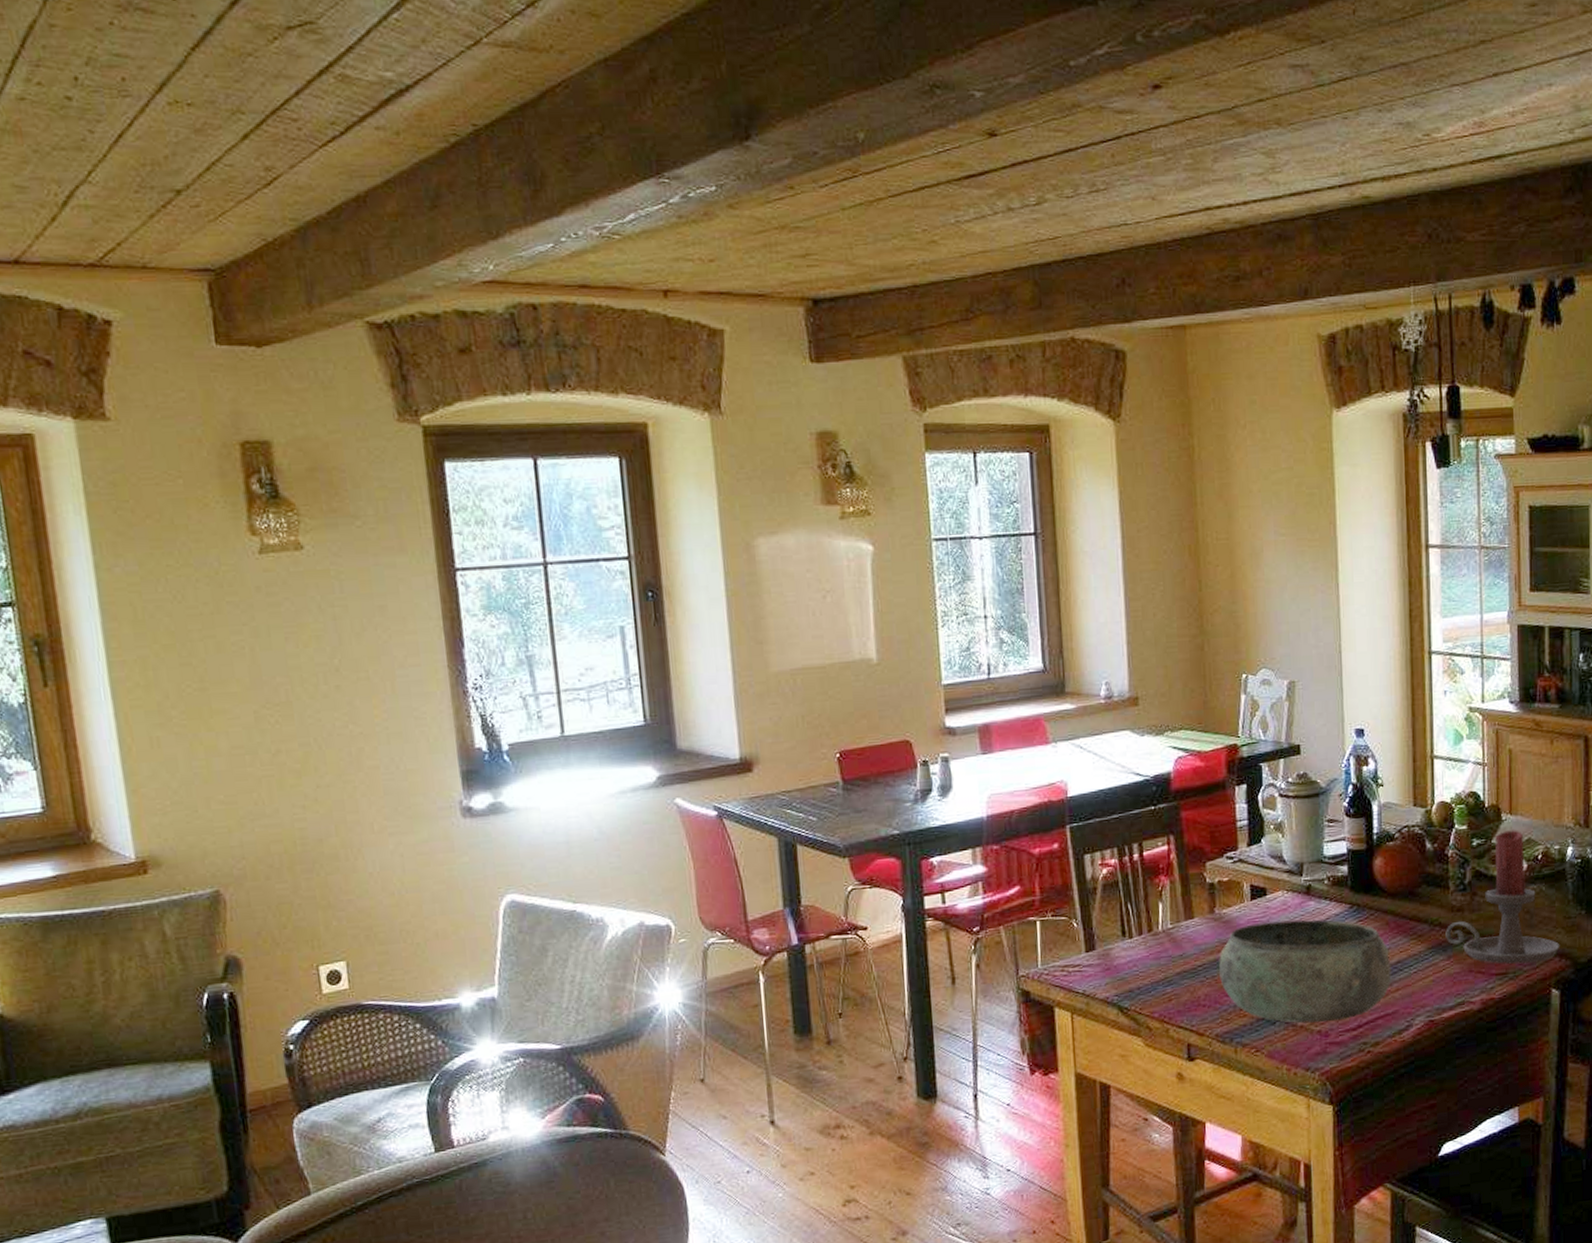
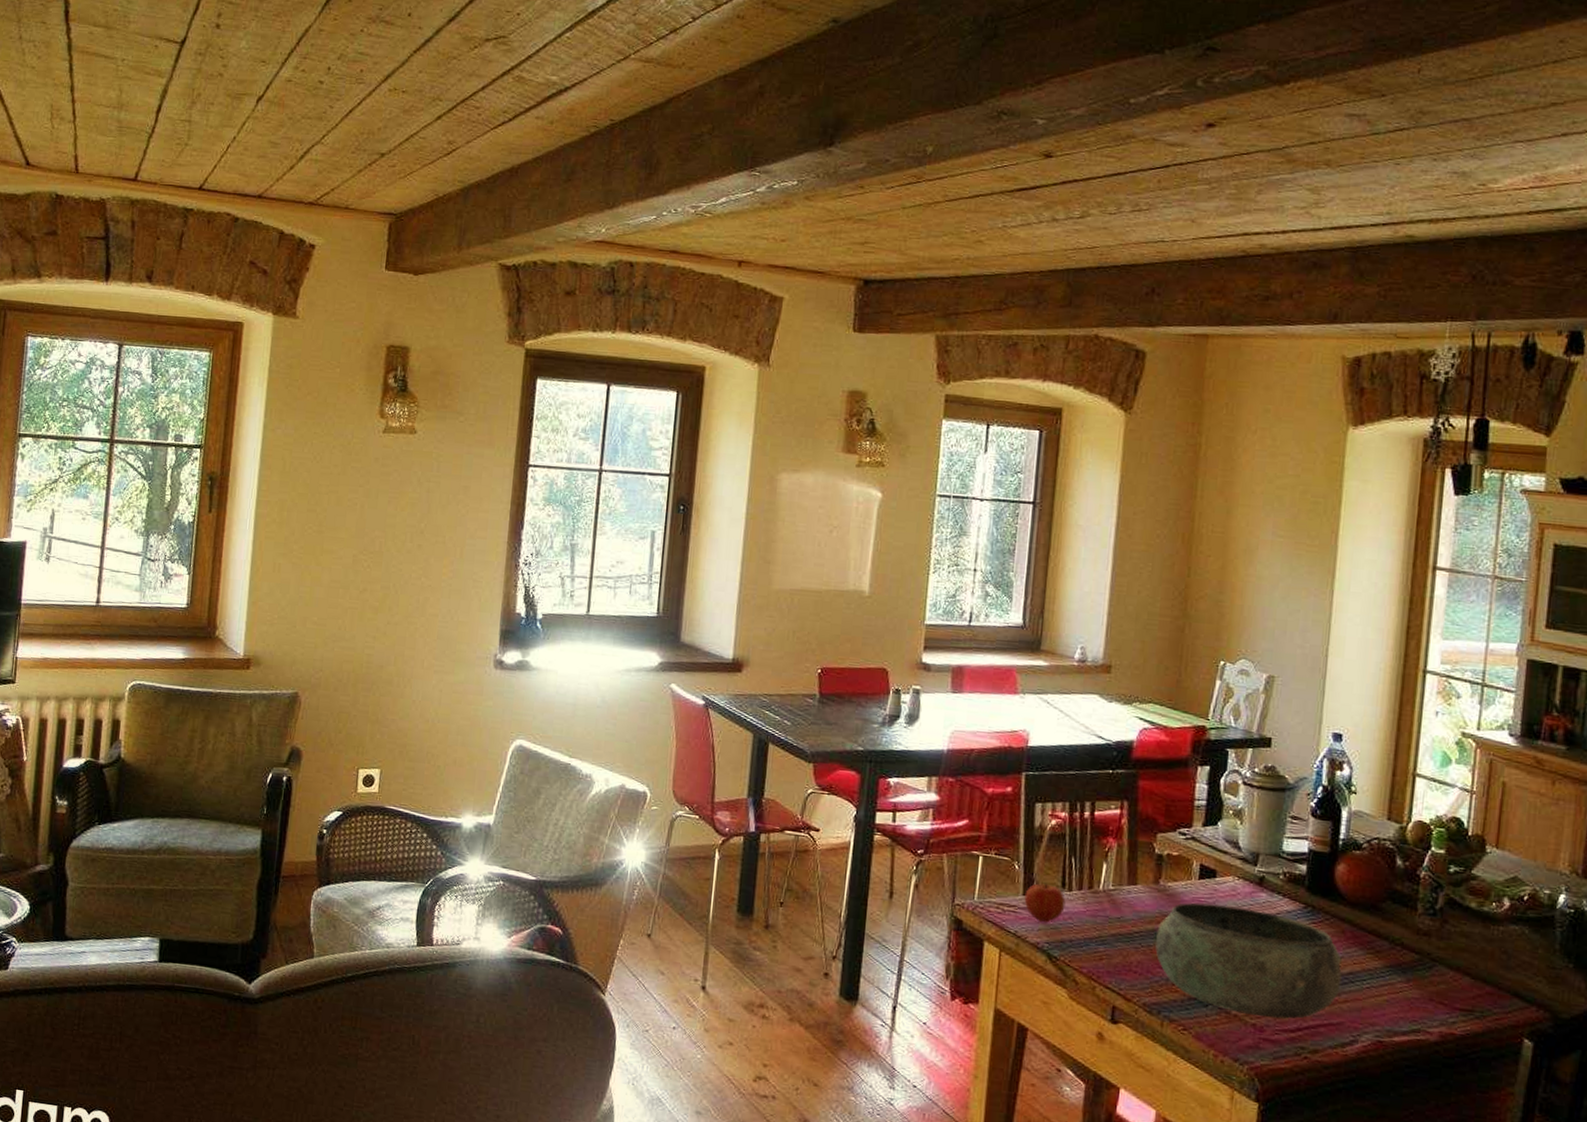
apple: none [1087,935,1128,976] -> present [1024,883,1066,923]
candle holder: present [1445,830,1559,965] -> none [1407,863,1538,1008]

